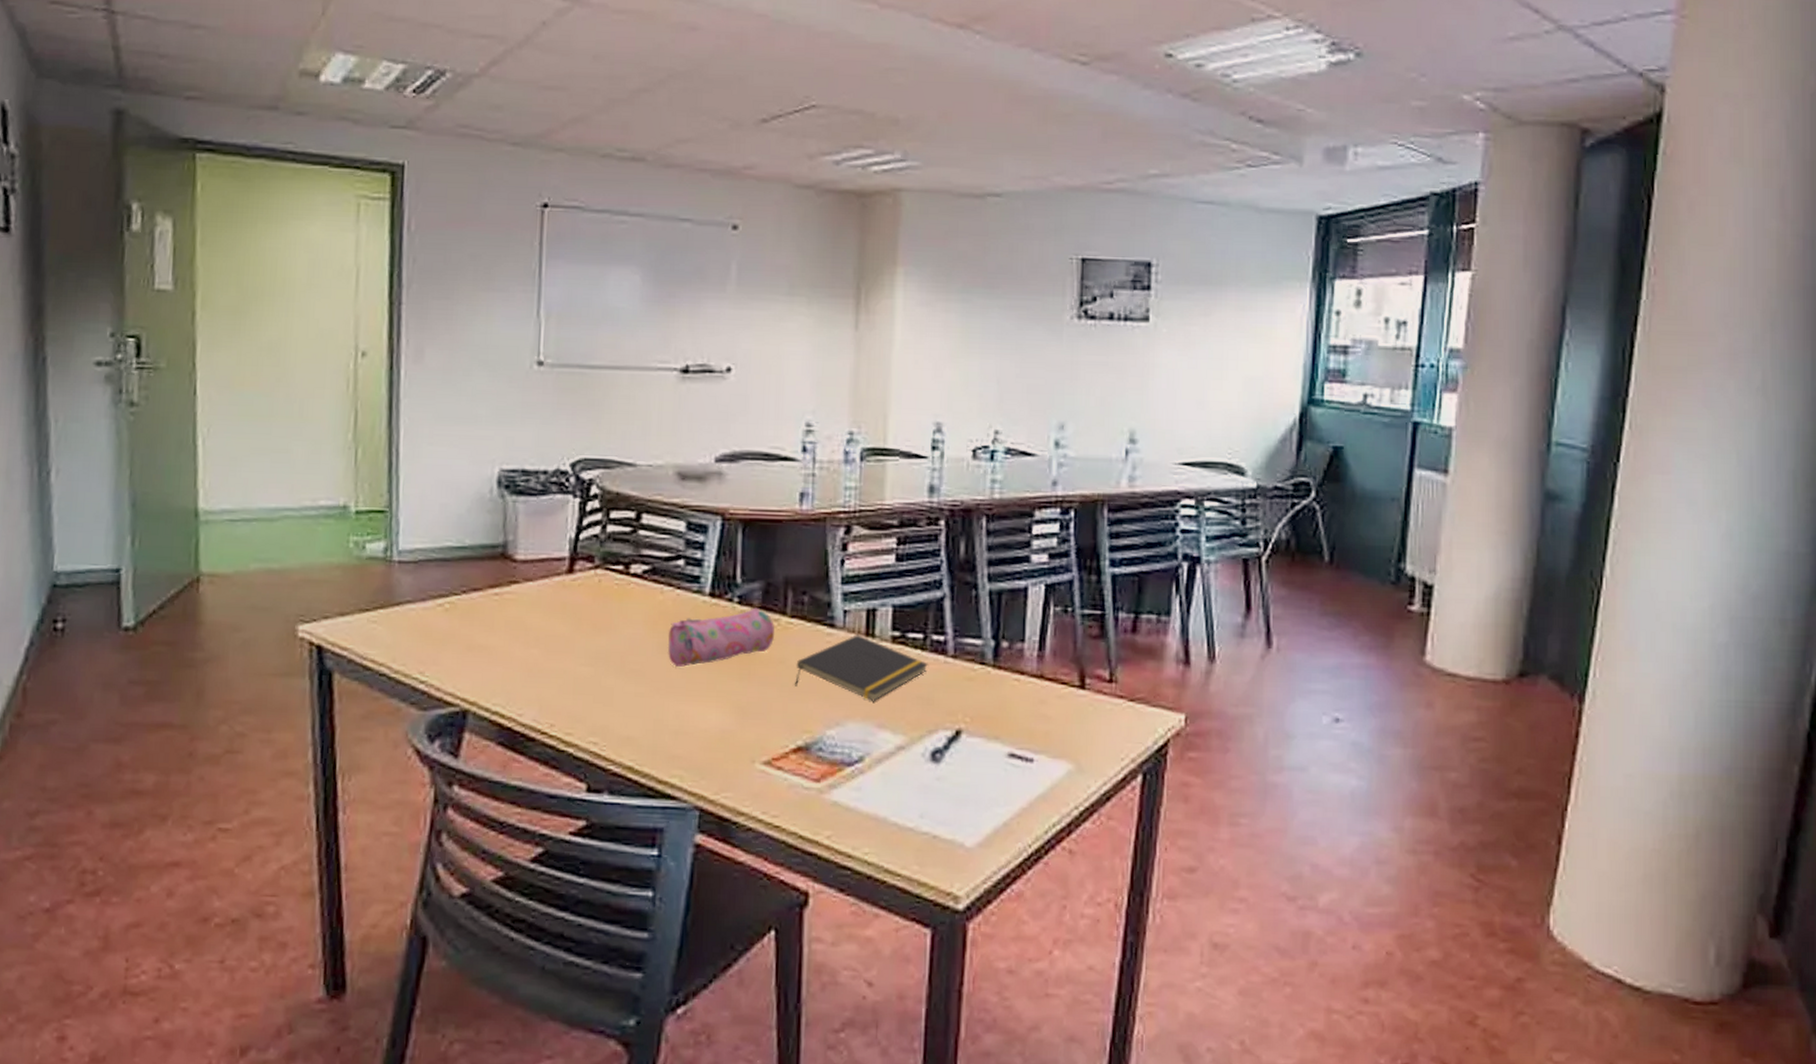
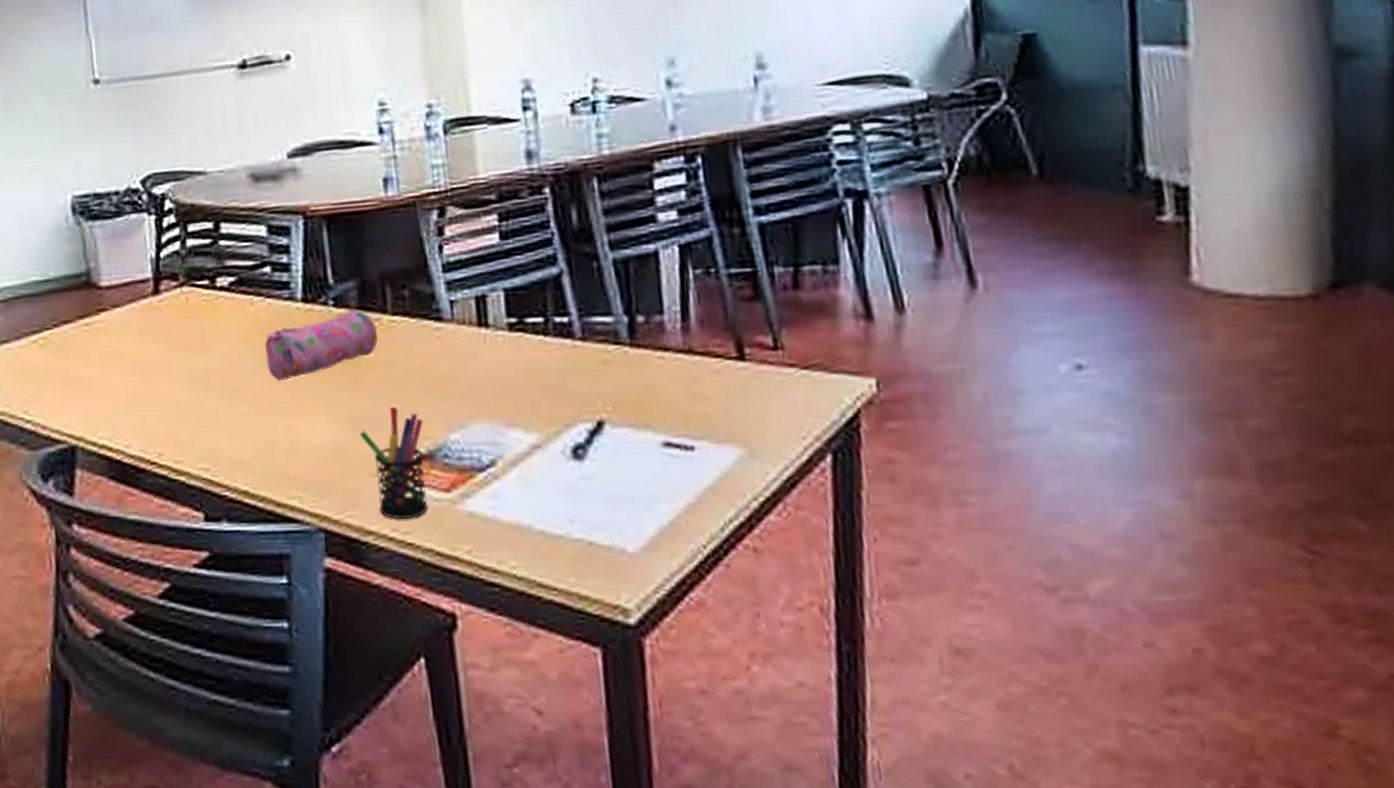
pen holder: none [744,700,804,803] -> present [359,406,429,519]
notepad: present [795,634,928,701] -> none [405,325,554,398]

